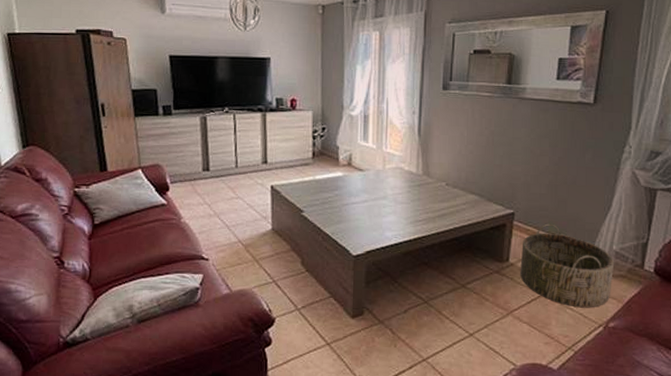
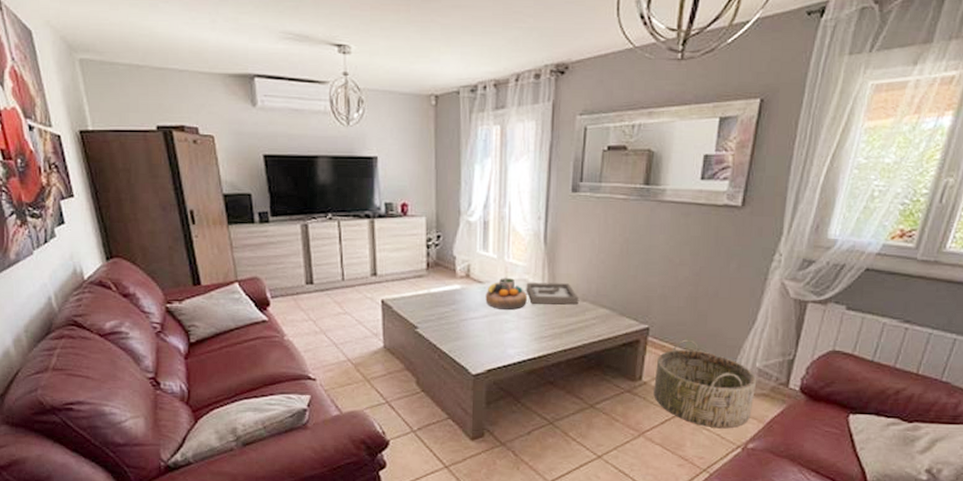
decorative bowl: none [365,165,403,195] -> present [485,277,527,310]
decorative tray: none [402,170,450,191] -> present [526,282,579,305]

